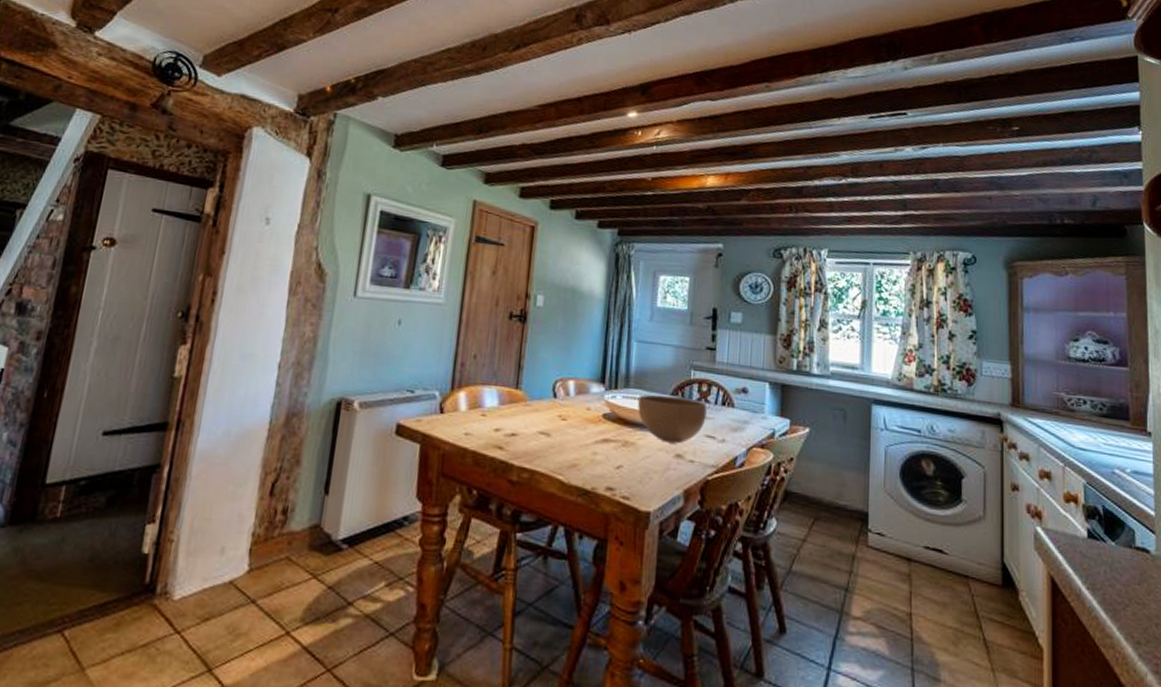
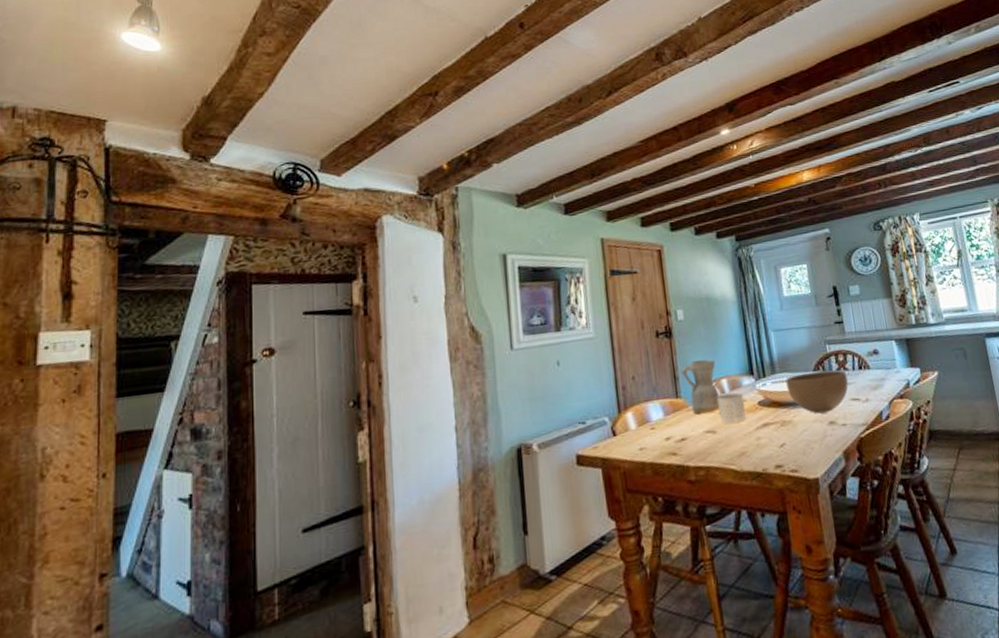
ceramic pitcher: none [528,353,567,414] -> present [681,359,720,415]
mug: none [557,396,588,433] -> present [717,392,746,426]

